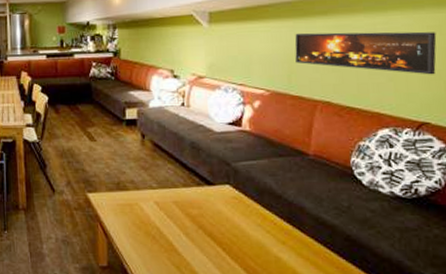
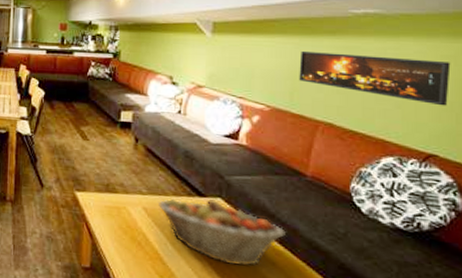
fruit basket: none [168,186,293,248] -> present [157,198,286,267]

